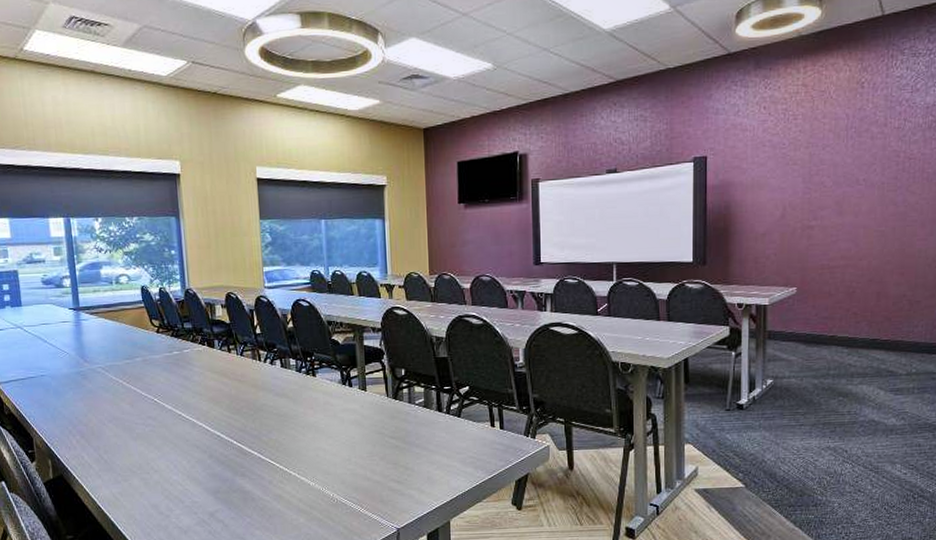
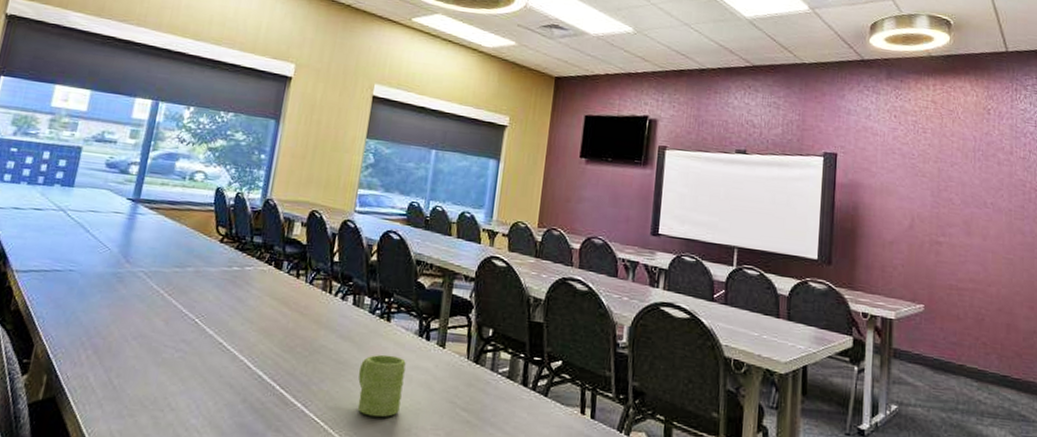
mug: none [298,403,338,454] -> present [357,354,406,418]

